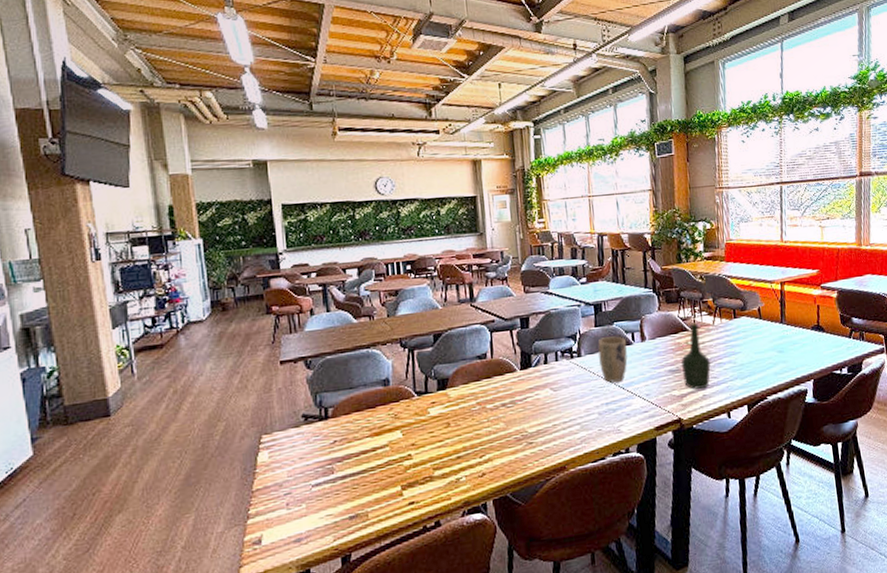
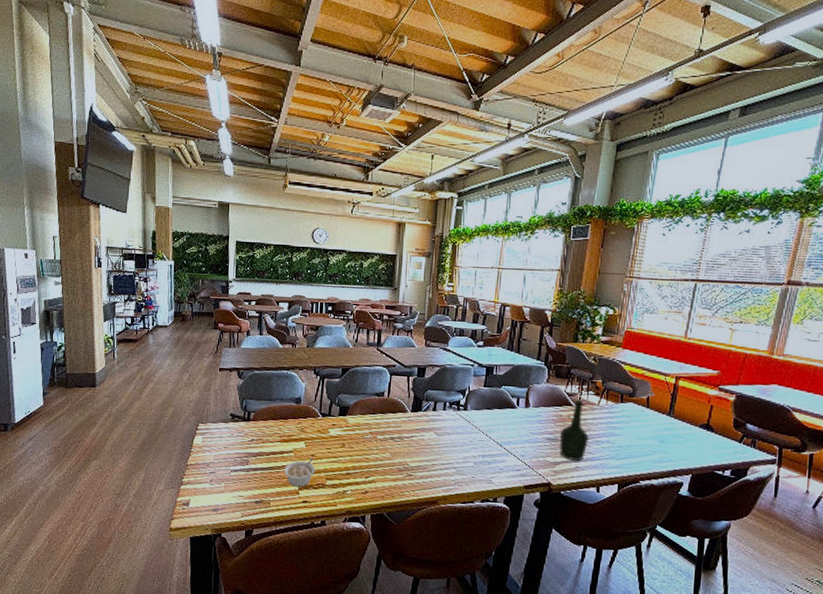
legume: none [379,447,418,488] -> present [284,458,315,487]
plant pot: present [598,336,628,383] -> none [483,397,510,439]

